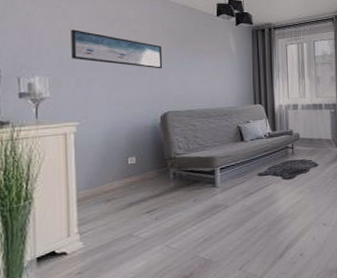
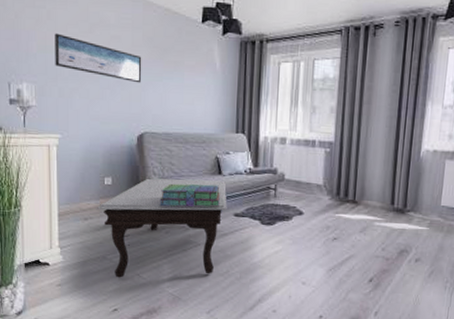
coffee table: none [120,146,251,253] -> present [96,178,227,278]
stack of books: none [186,150,244,177] -> present [159,183,220,208]

